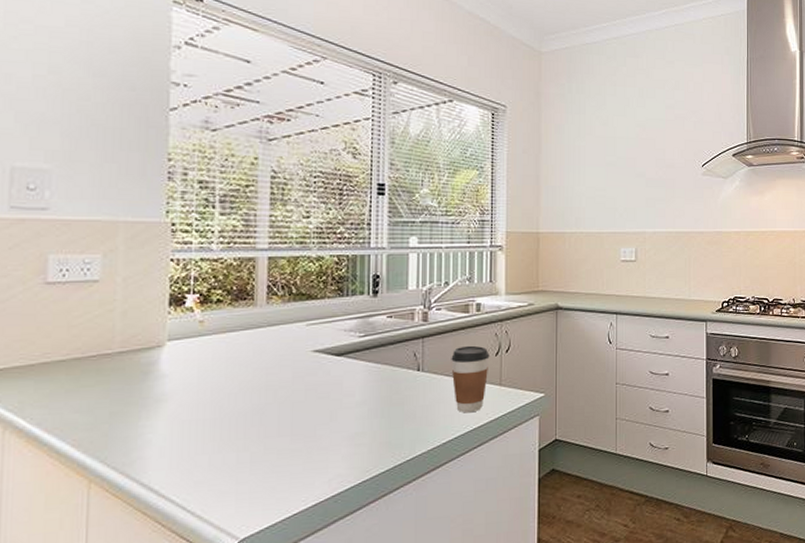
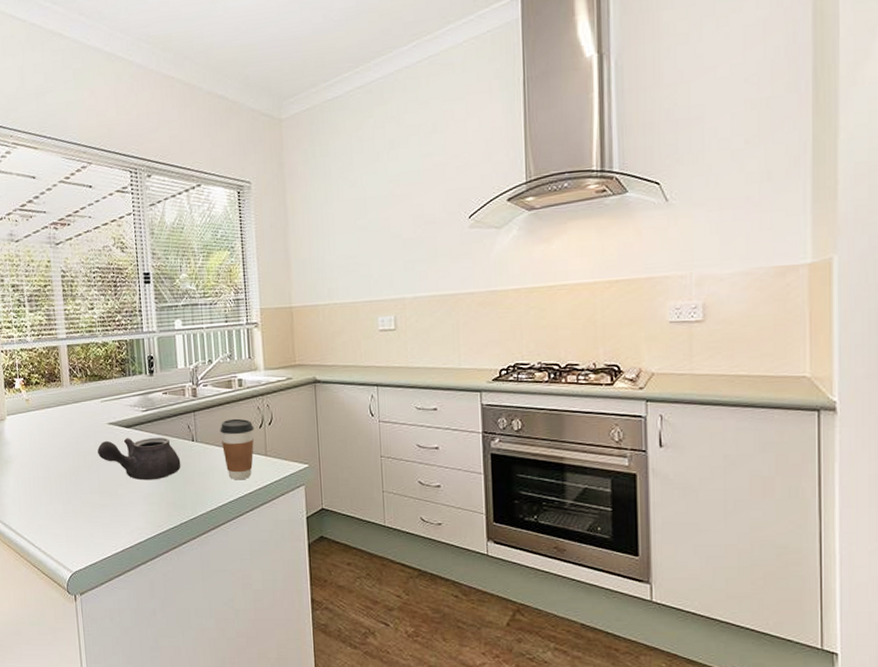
teapot: none [295,366,402,418] -> present [97,437,181,481]

